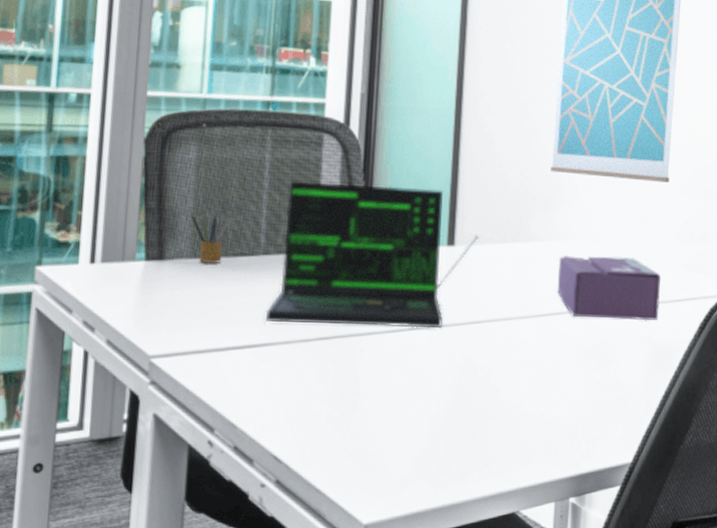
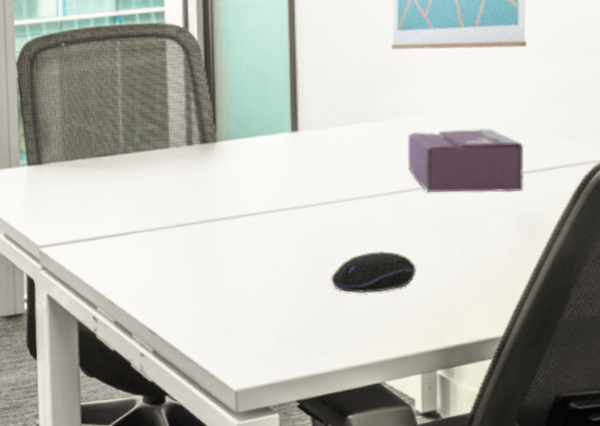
pencil box: present [191,213,231,263] -> none [60,120,93,164]
laptop: present [266,182,480,328] -> none [131,80,323,213]
computer mouse: none [474,375,558,418] -> present [331,251,416,294]

